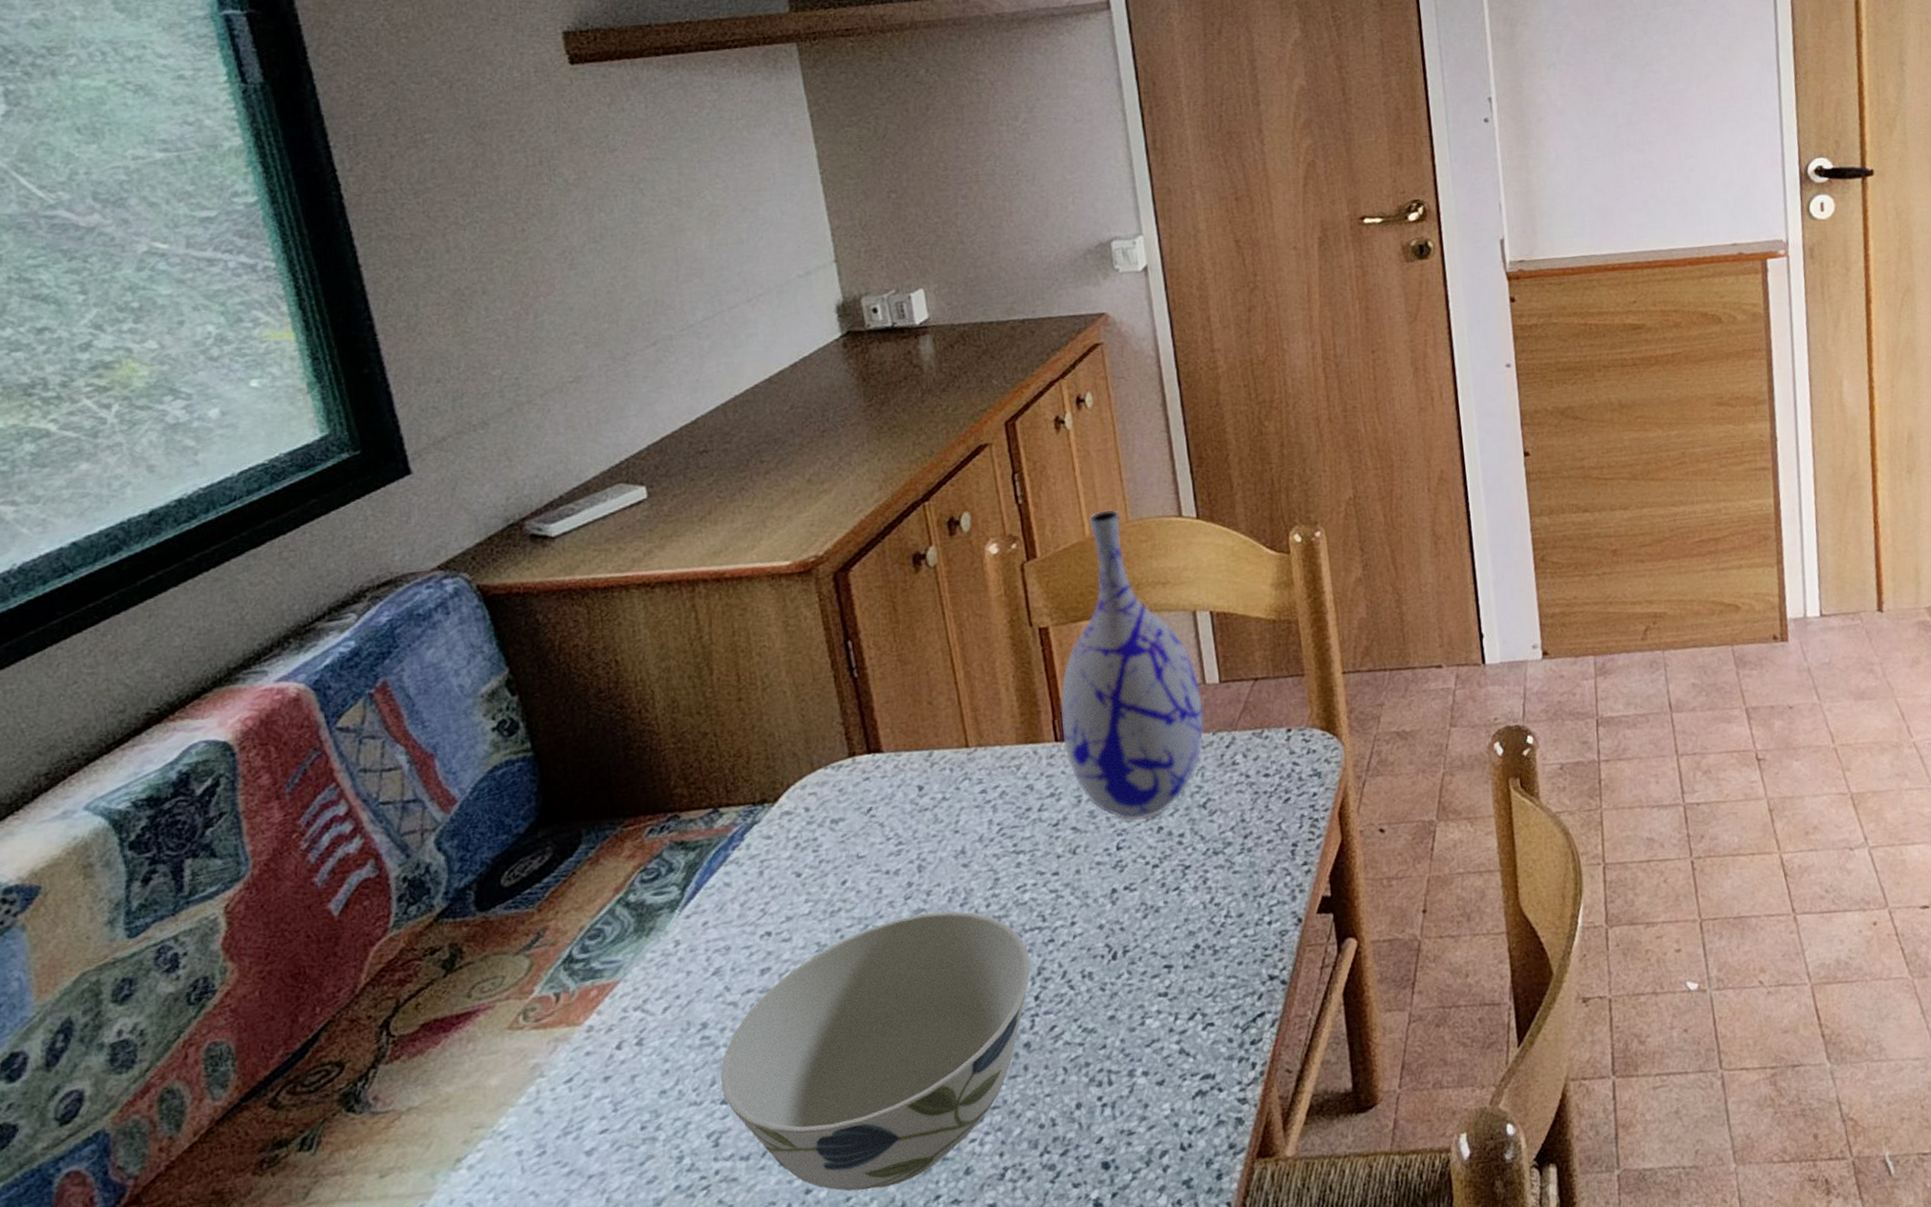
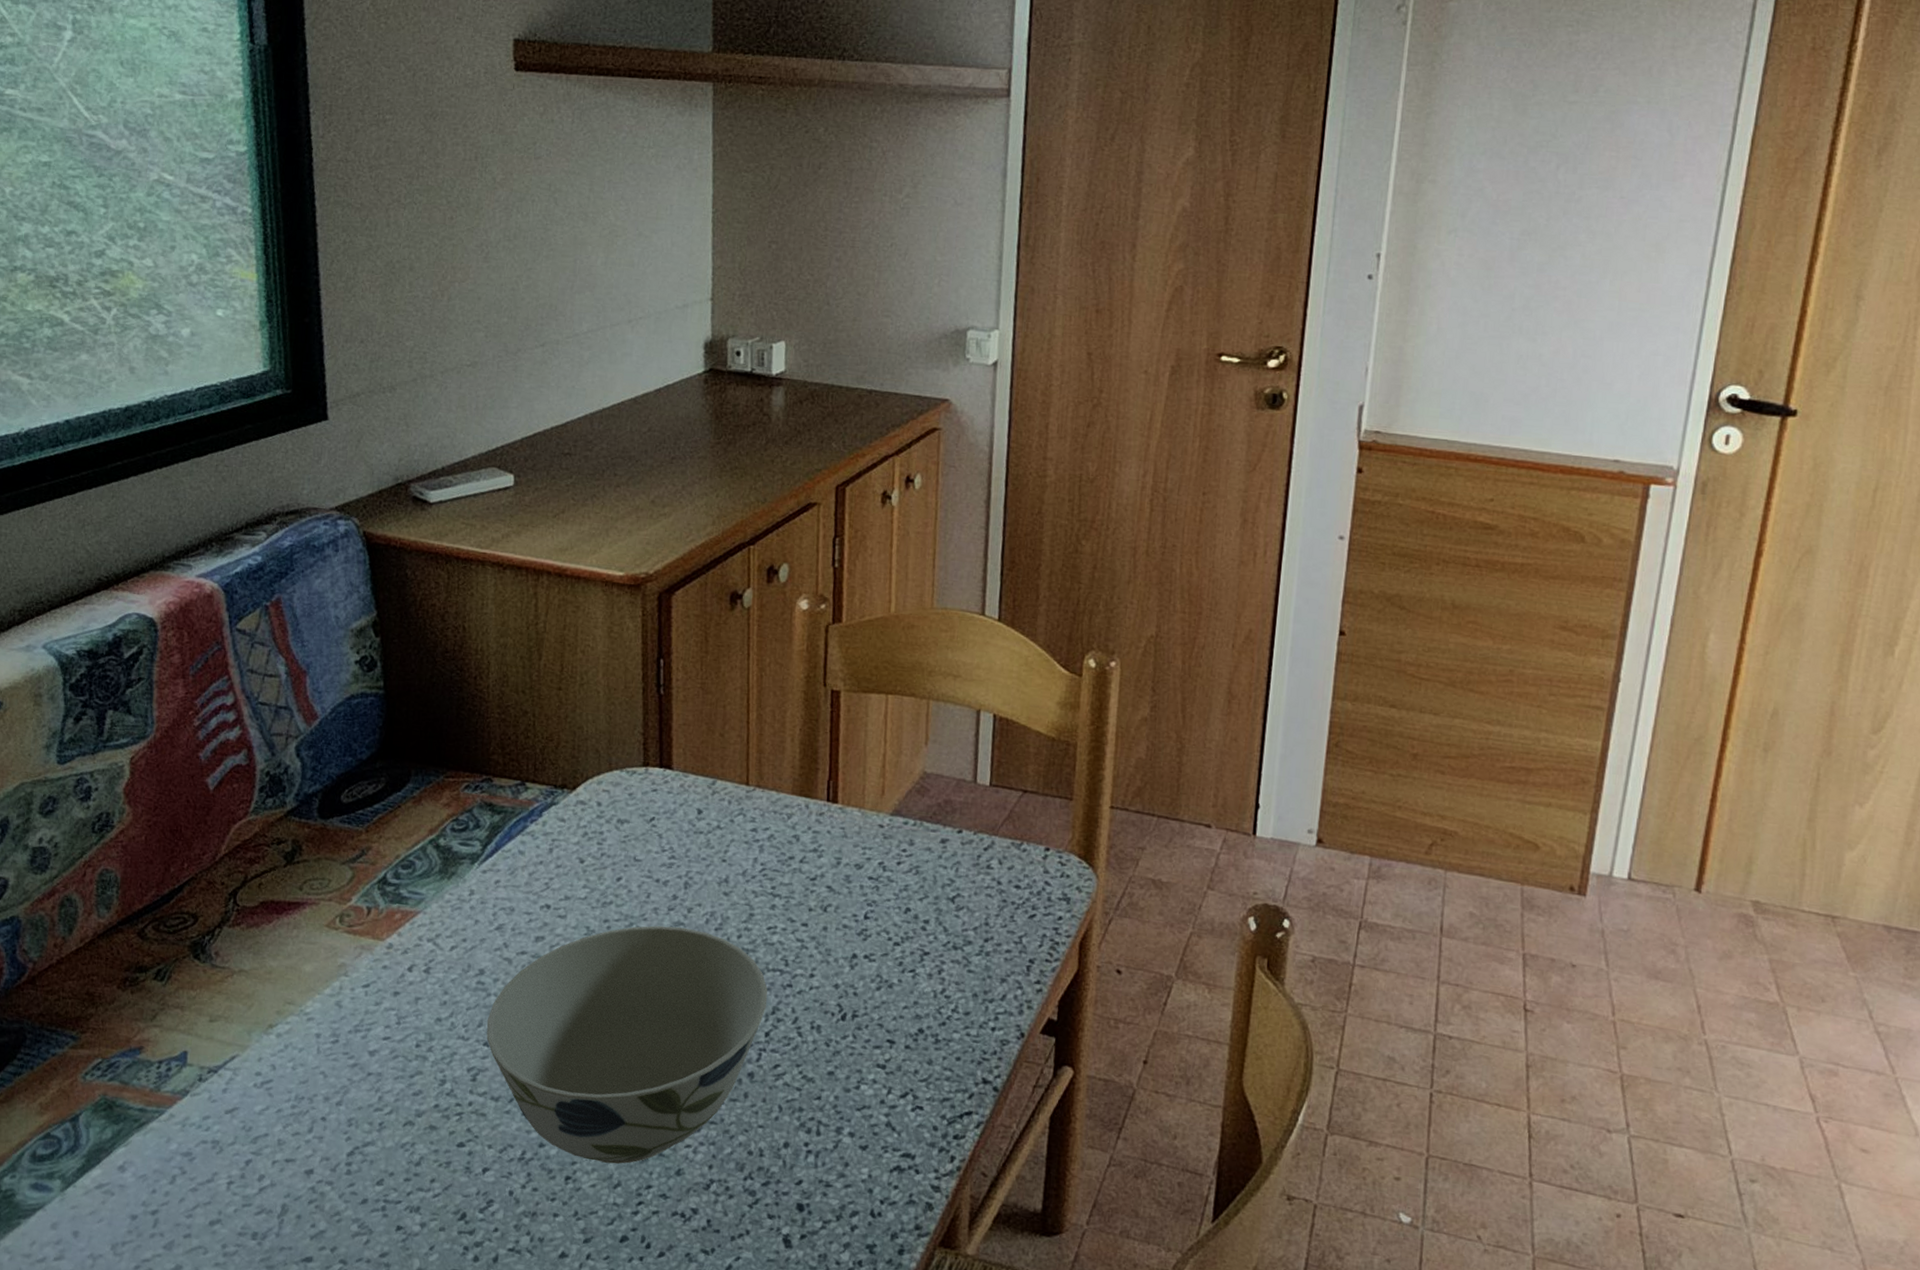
vase: present [1060,510,1205,822] -> none [833,591,970,898]

